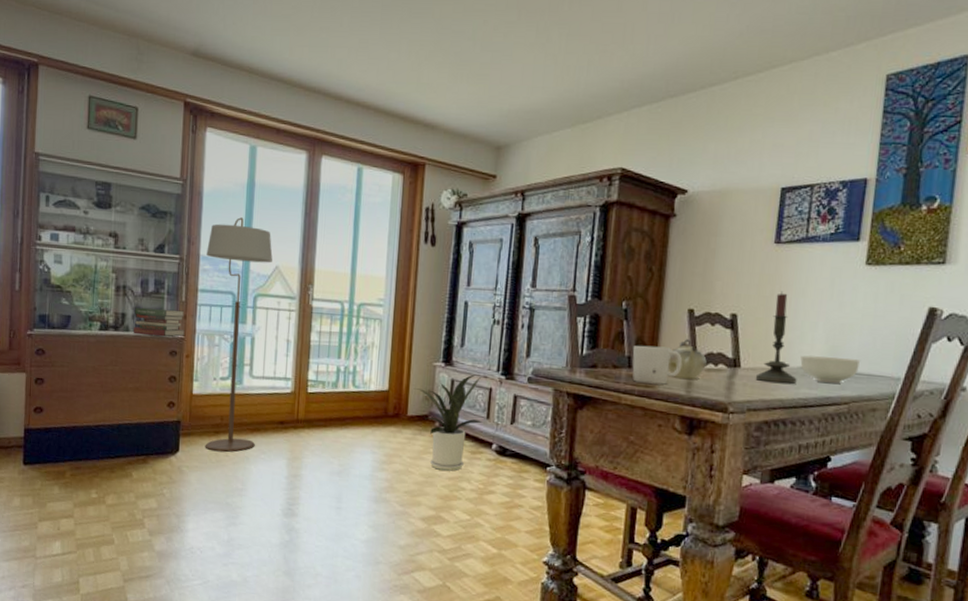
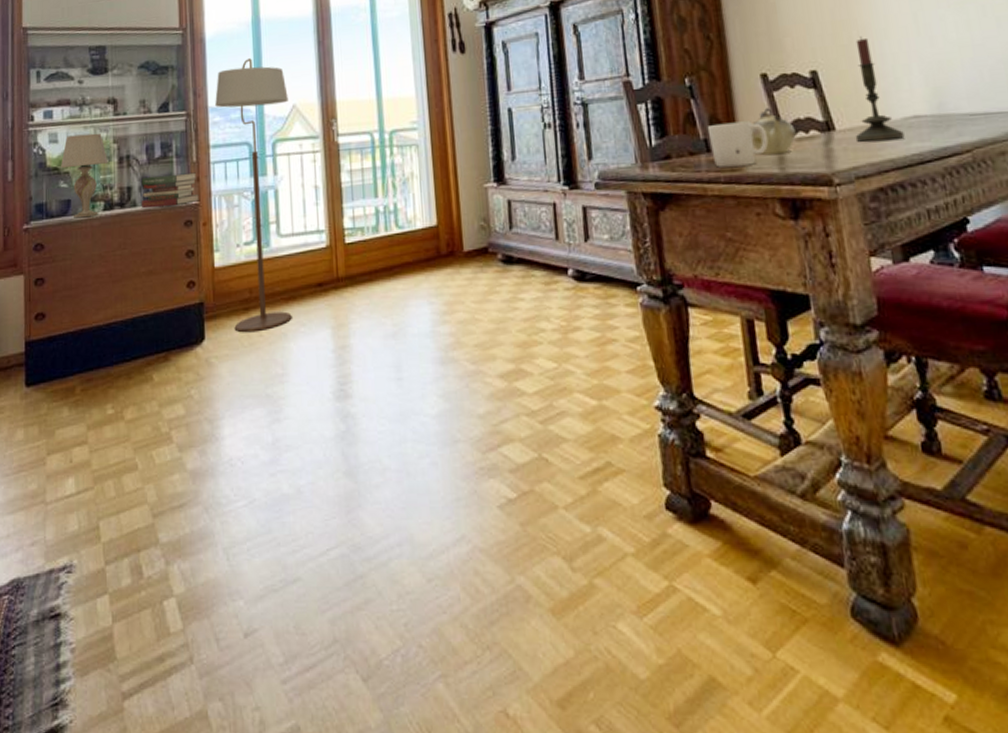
table lamp: none [64,259,106,334] -> present [61,133,107,219]
house plant: present [413,374,482,471] -> none [466,190,551,312]
bowl: present [800,355,861,383] -> none [901,98,973,131]

